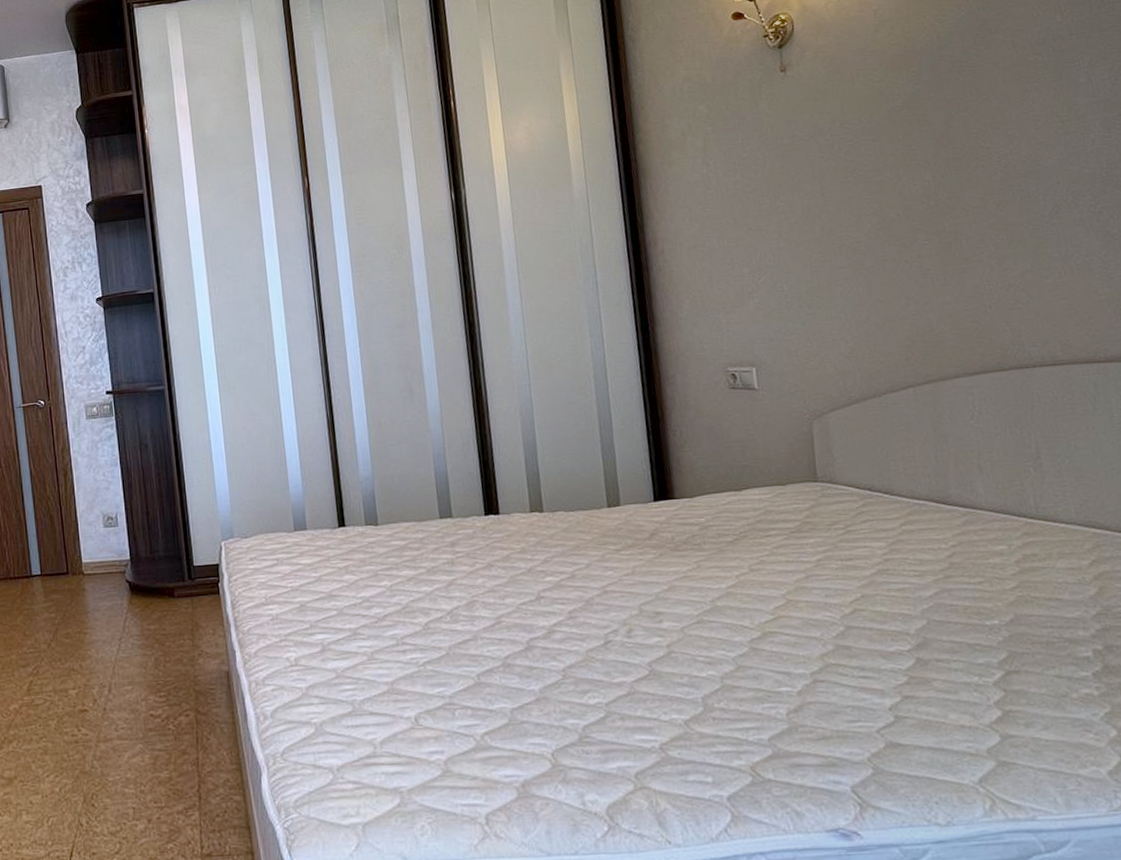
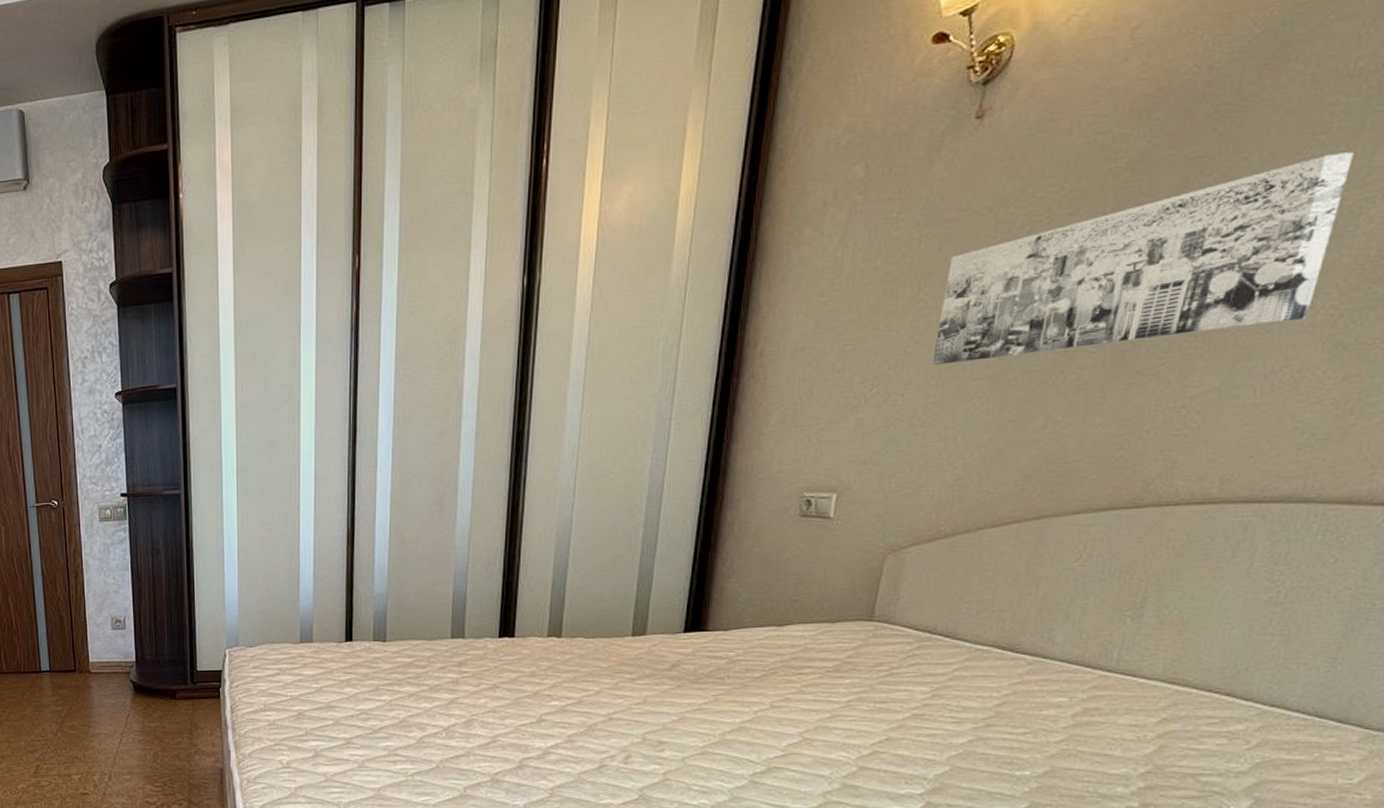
wall art: none [792,94,1076,258] -> present [932,152,1354,367]

